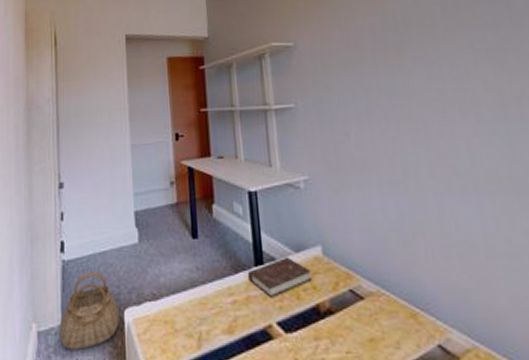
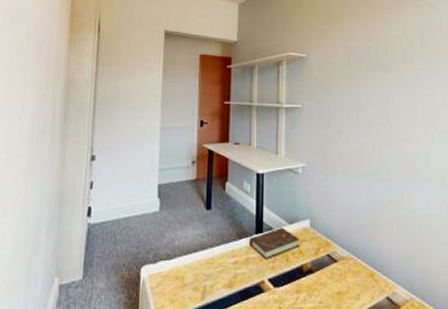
basket: present [60,271,120,350] -> none [80,234,137,300]

